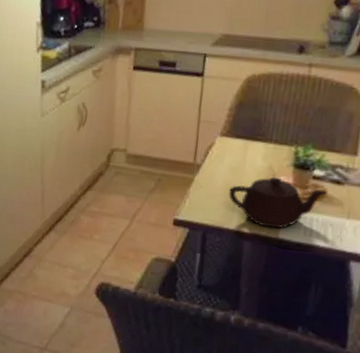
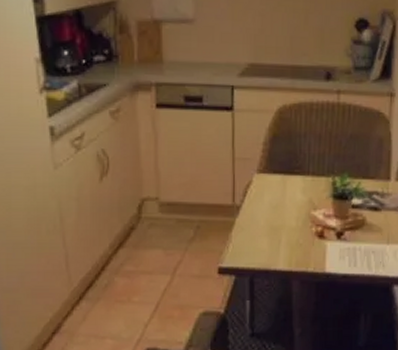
teapot: present [228,176,327,229] -> none [272,210,366,263]

